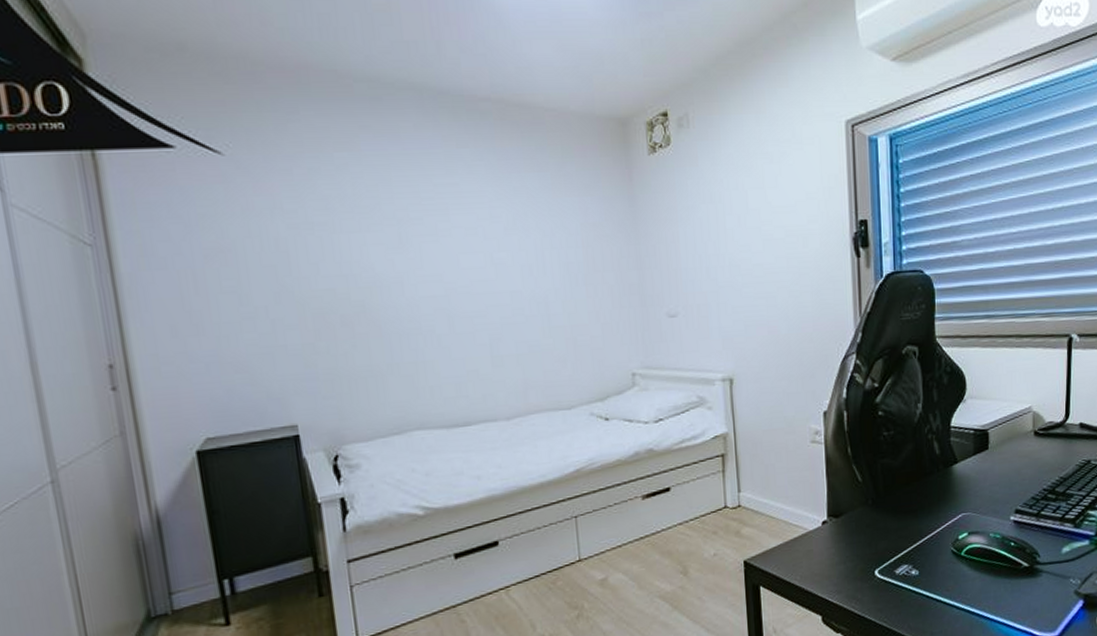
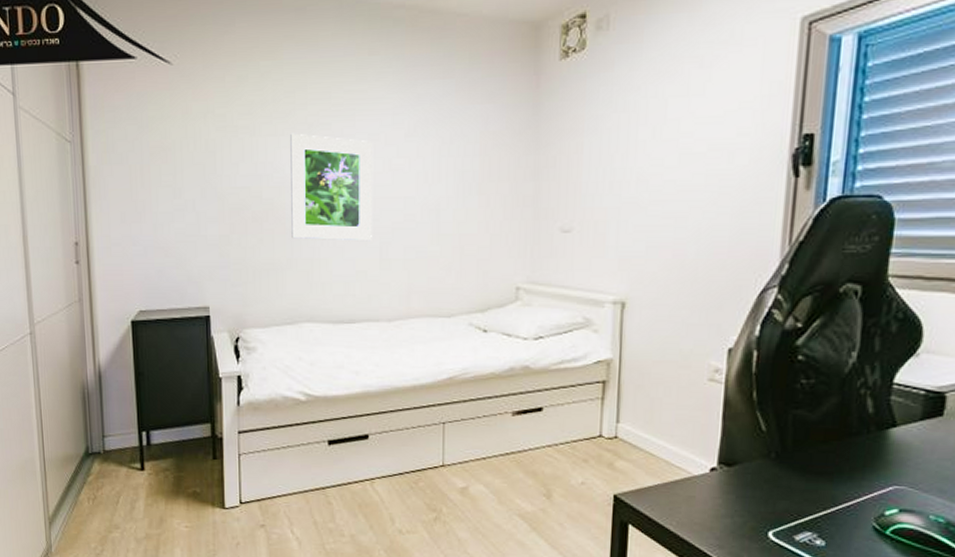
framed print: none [377,229,480,342] -> present [290,133,372,242]

